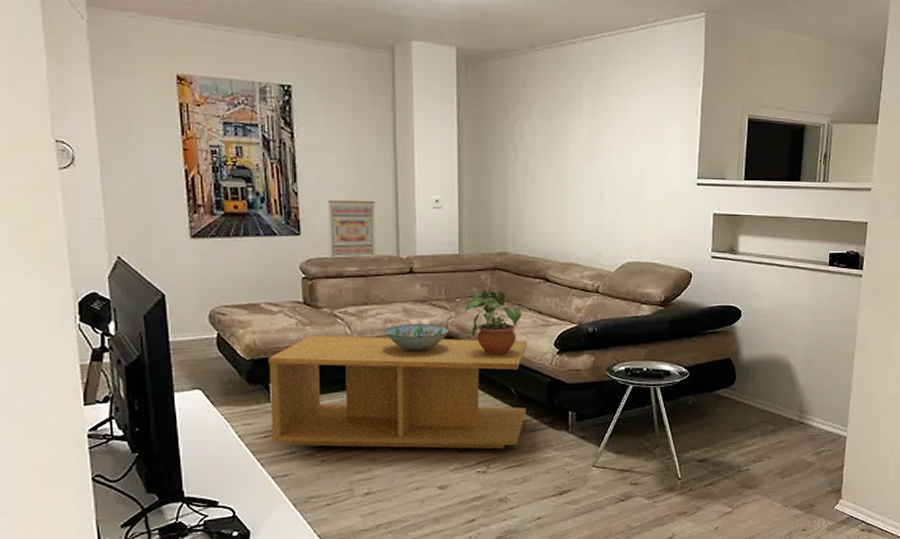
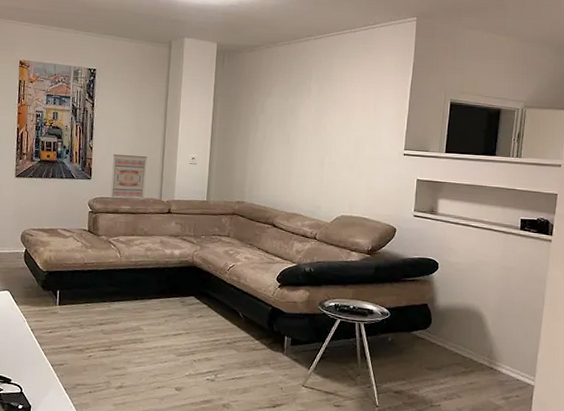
coffee table: present [268,335,528,450] -> none [55,256,256,363]
decorative bowl: present [384,324,450,351] -> none [145,253,195,276]
potted plant: present [464,284,522,356] -> none [207,226,253,285]

